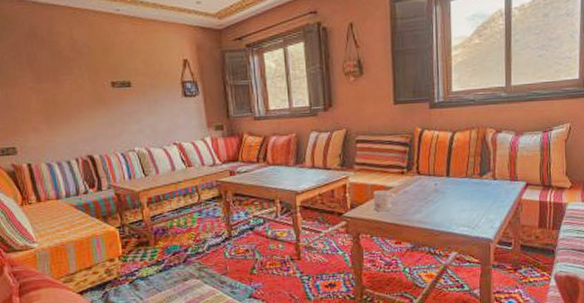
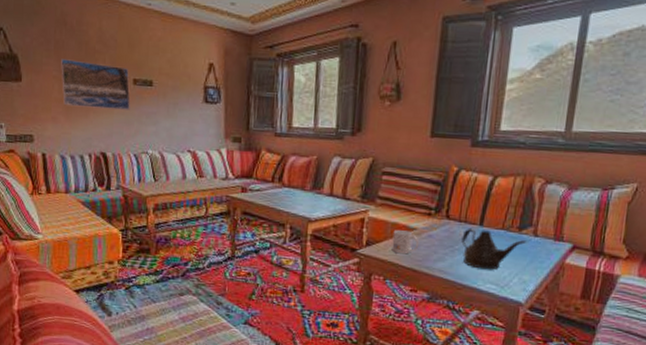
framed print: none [35,69,112,115] -> present [61,59,130,110]
teapot: none [433,180,487,215] -> present [461,228,526,270]

